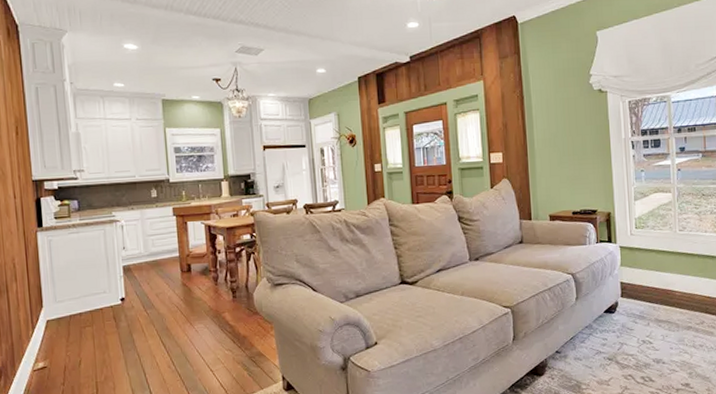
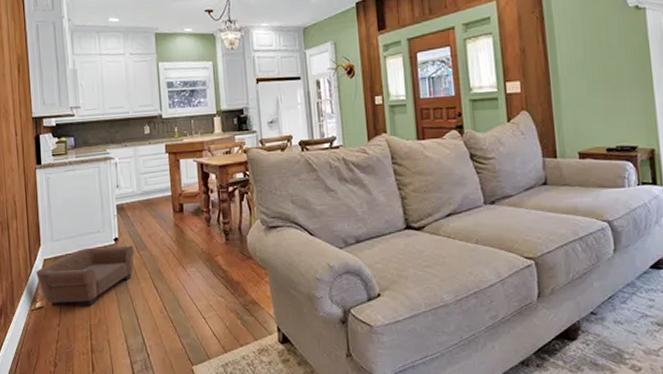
dog bed: none [38,304,142,366] -> present [36,245,135,307]

